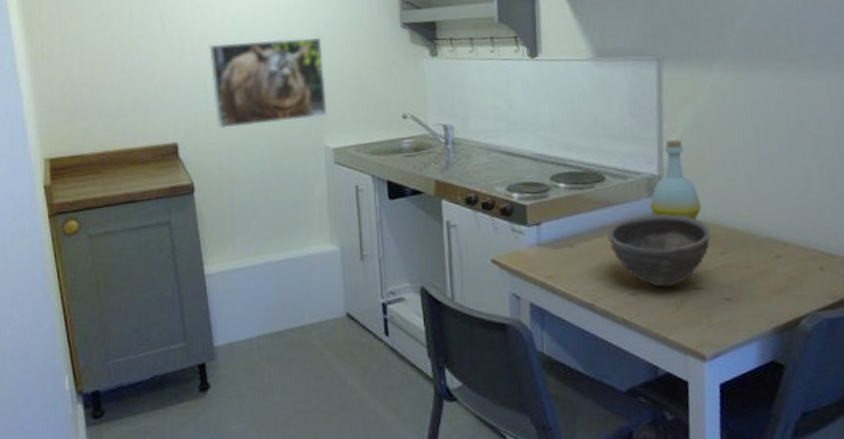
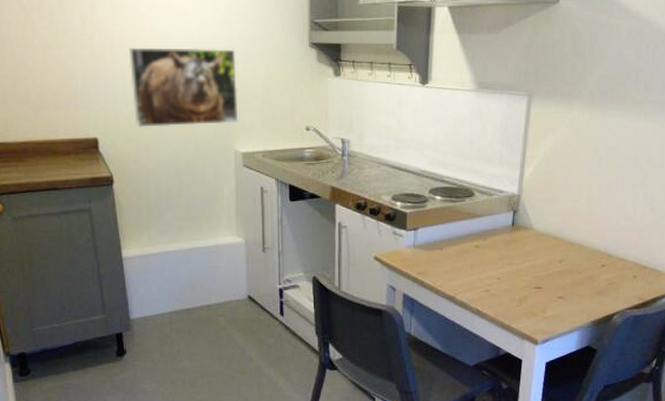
bowl: present [607,214,711,287] -> none [472,227,554,286]
bottle: present [650,139,702,221] -> none [508,165,549,233]

